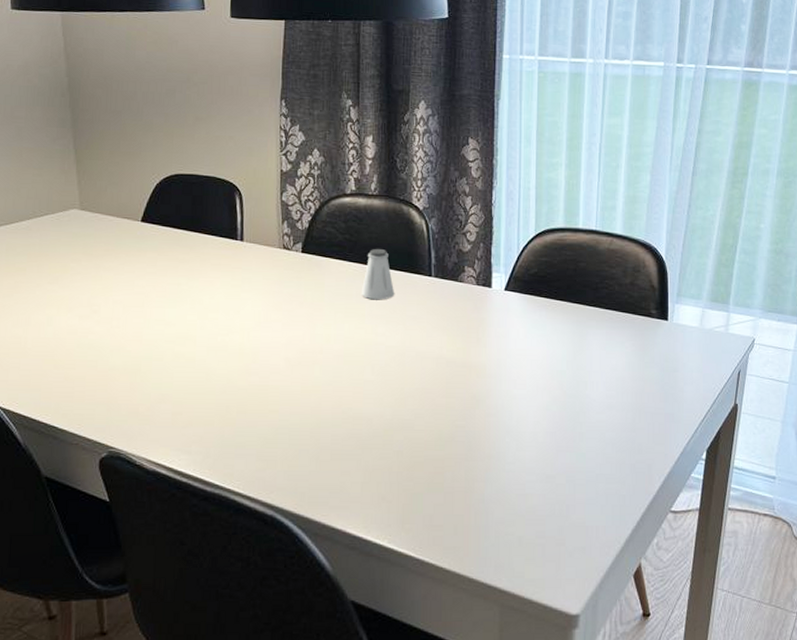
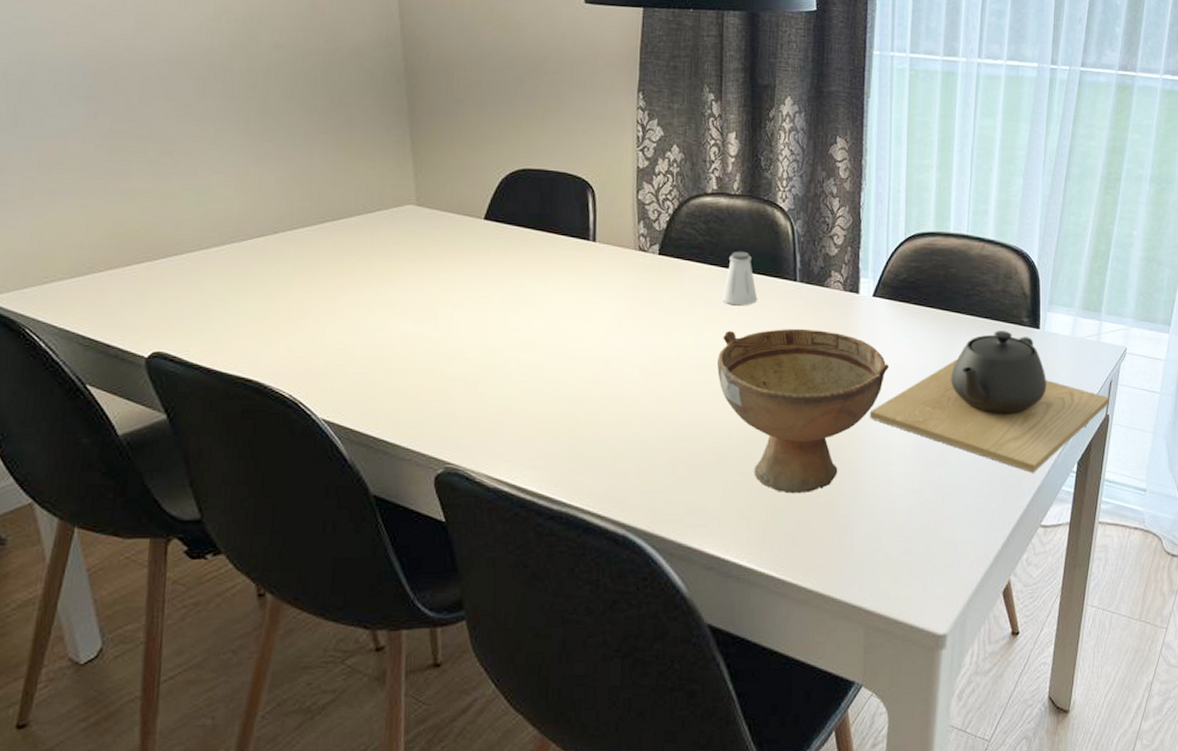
bowl: none [357,321,520,478] -> present [717,328,888,494]
teapot: none [502,322,739,460] -> present [869,331,1110,473]

